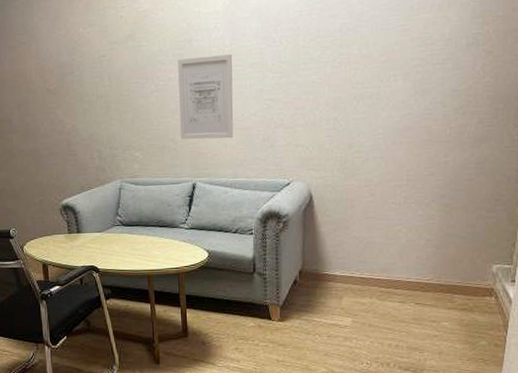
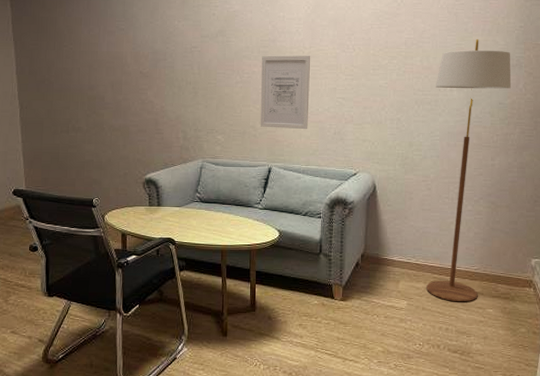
floor lamp: none [373,17,467,317] -> present [426,39,512,302]

